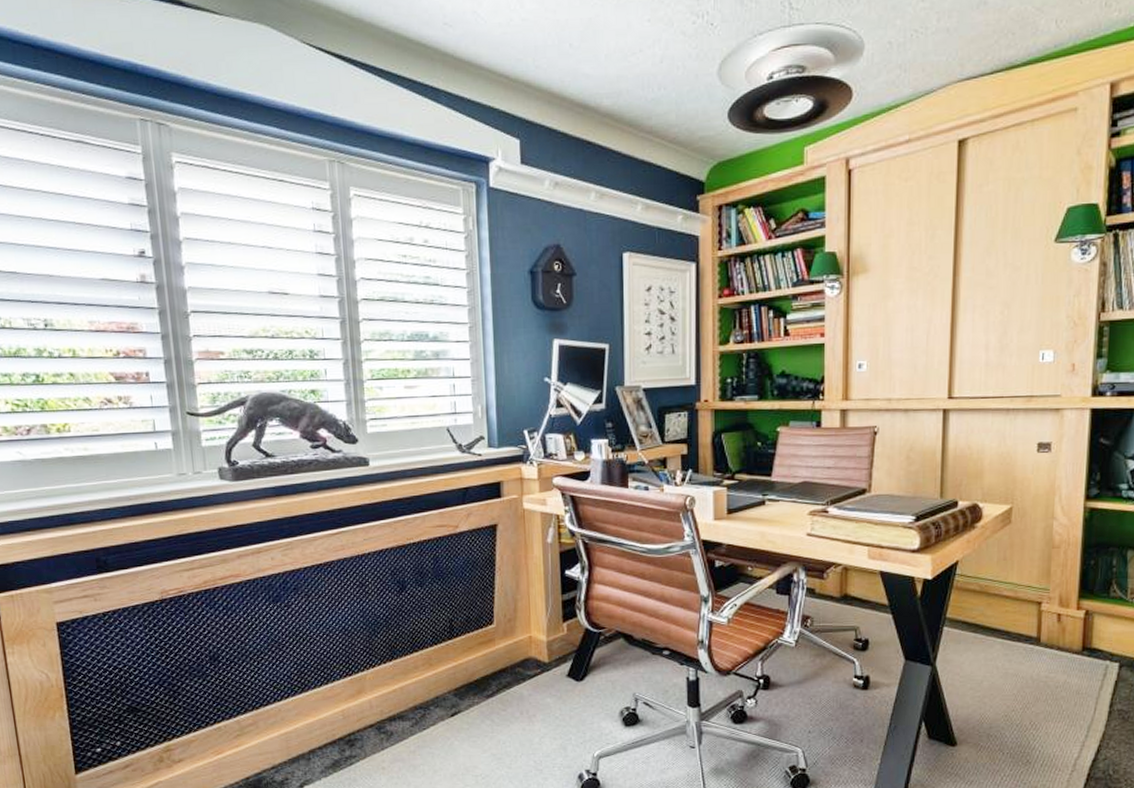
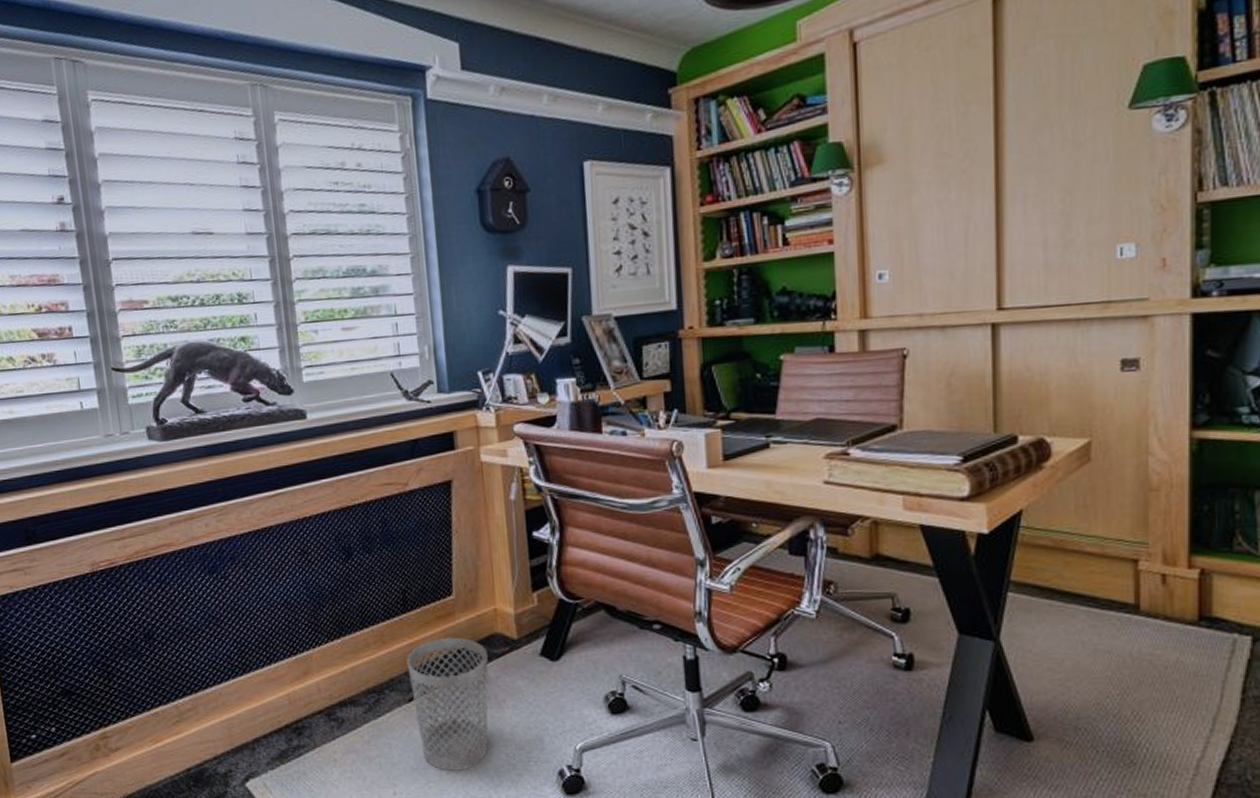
wastebasket: none [451,660,522,776] -> present [407,637,489,771]

